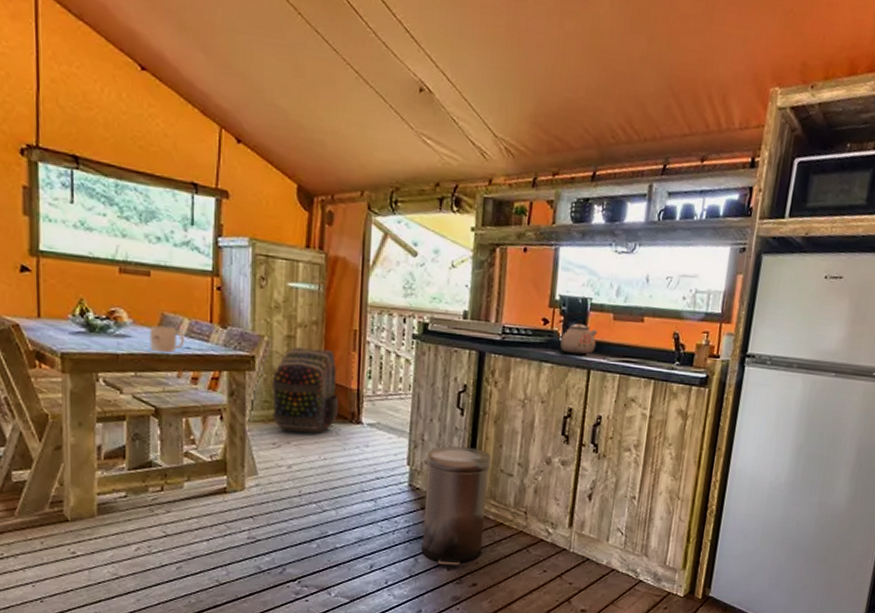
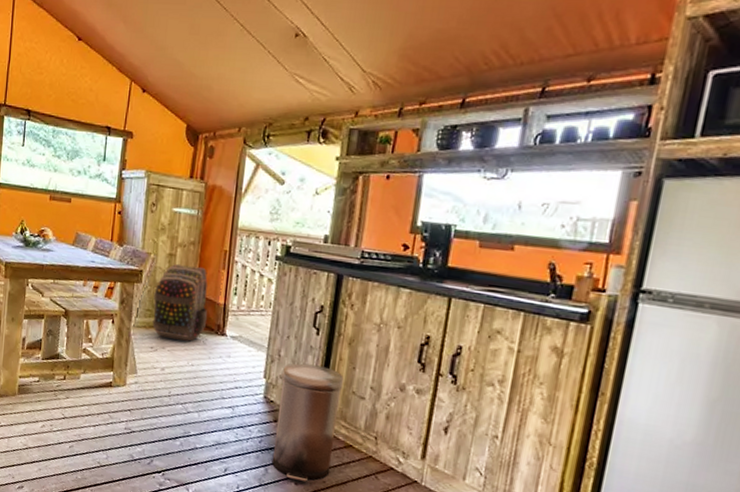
mug: present [149,325,185,354] -> none [65,242,91,266]
kettle: present [560,312,598,355] -> none [420,238,461,283]

